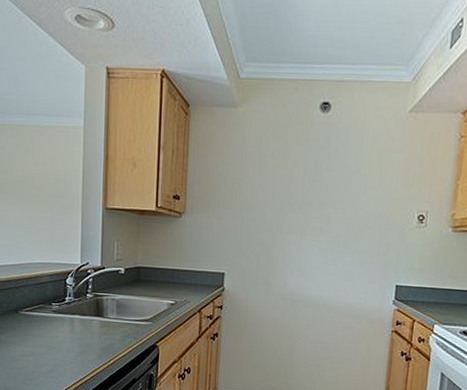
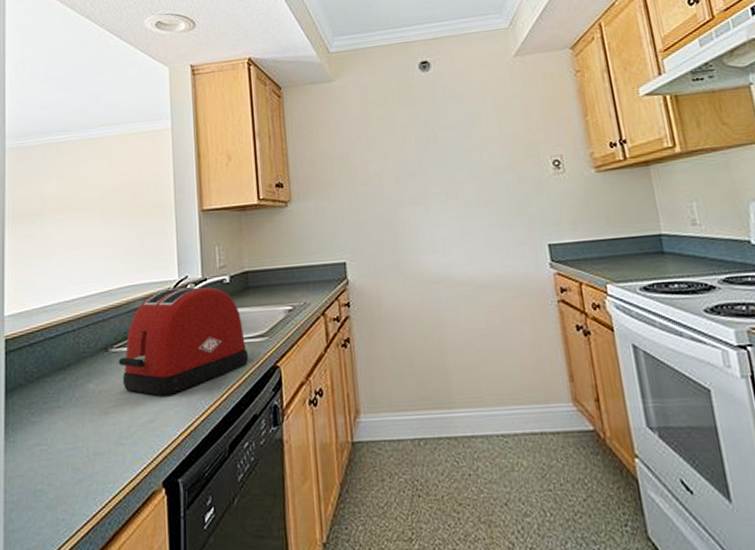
toaster: none [26,270,134,354] -> present [119,287,249,396]

